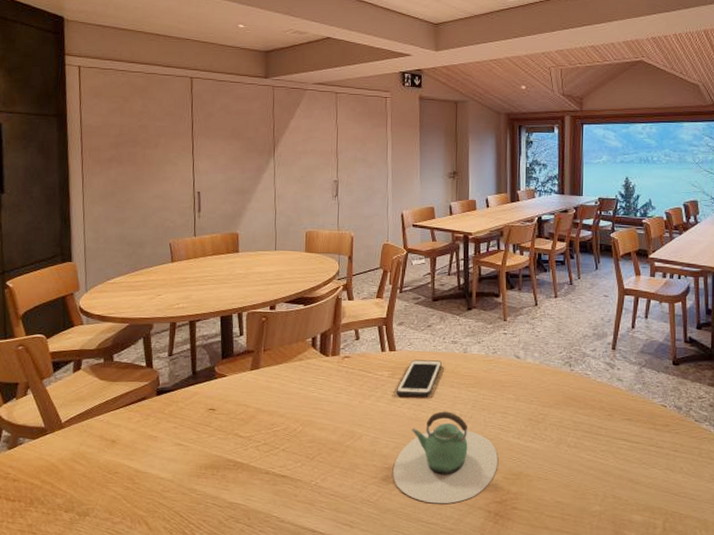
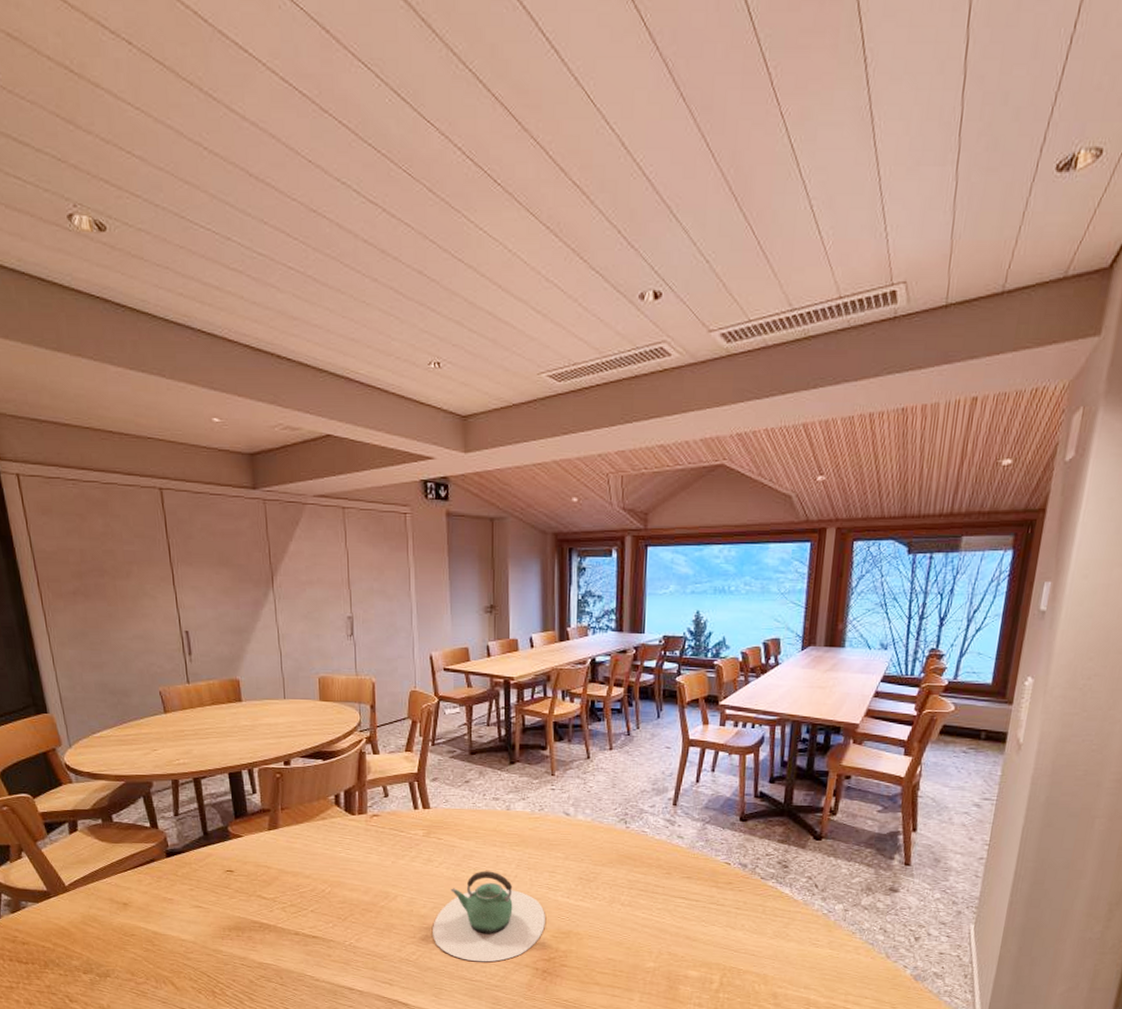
cell phone: present [396,359,442,397] -> none [432,817,482,857]

